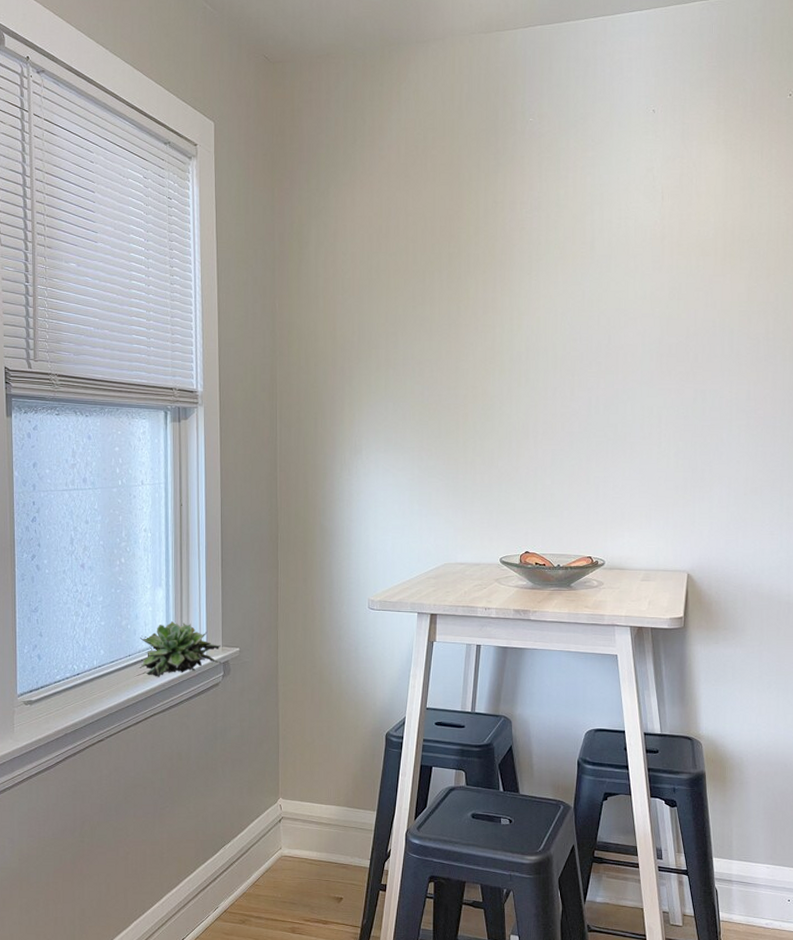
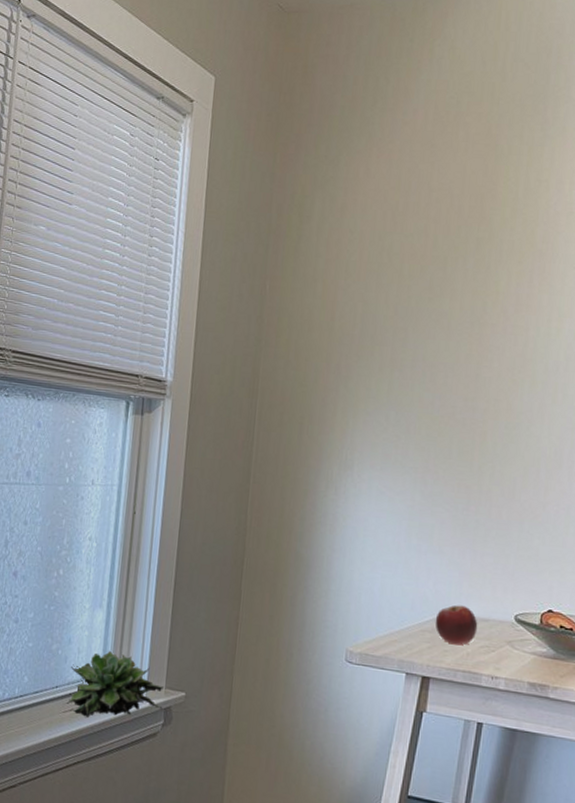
fruit: none [437,554,472,586] -> present [435,605,478,645]

